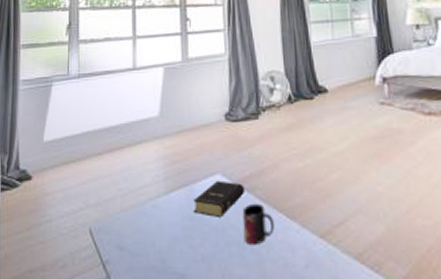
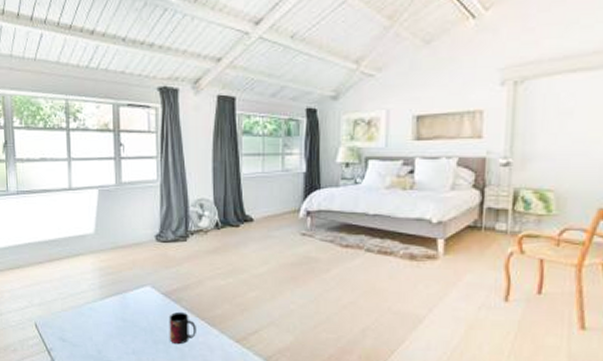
book: present [193,180,246,217] -> none [126,291,172,321]

